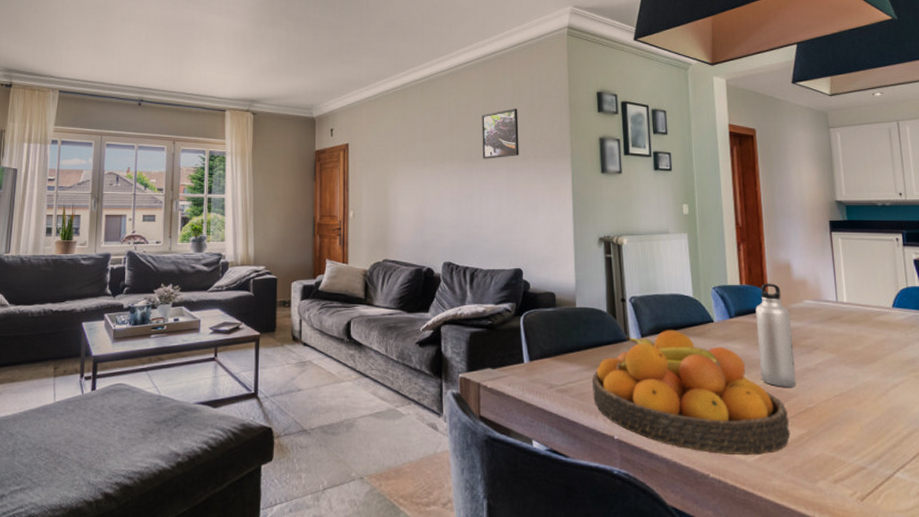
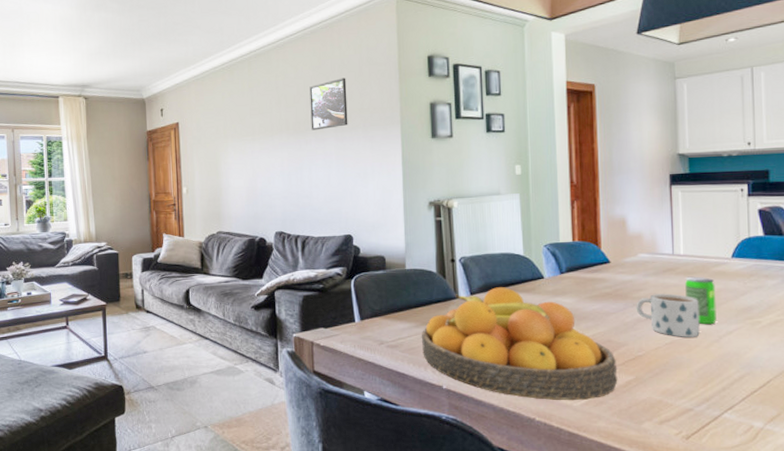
water bottle: present [755,283,797,387] -> none [587,238,626,337]
mug: none [804,342,868,389] -> present [636,294,700,337]
beverage can: none [850,325,883,377] -> present [685,276,717,325]

